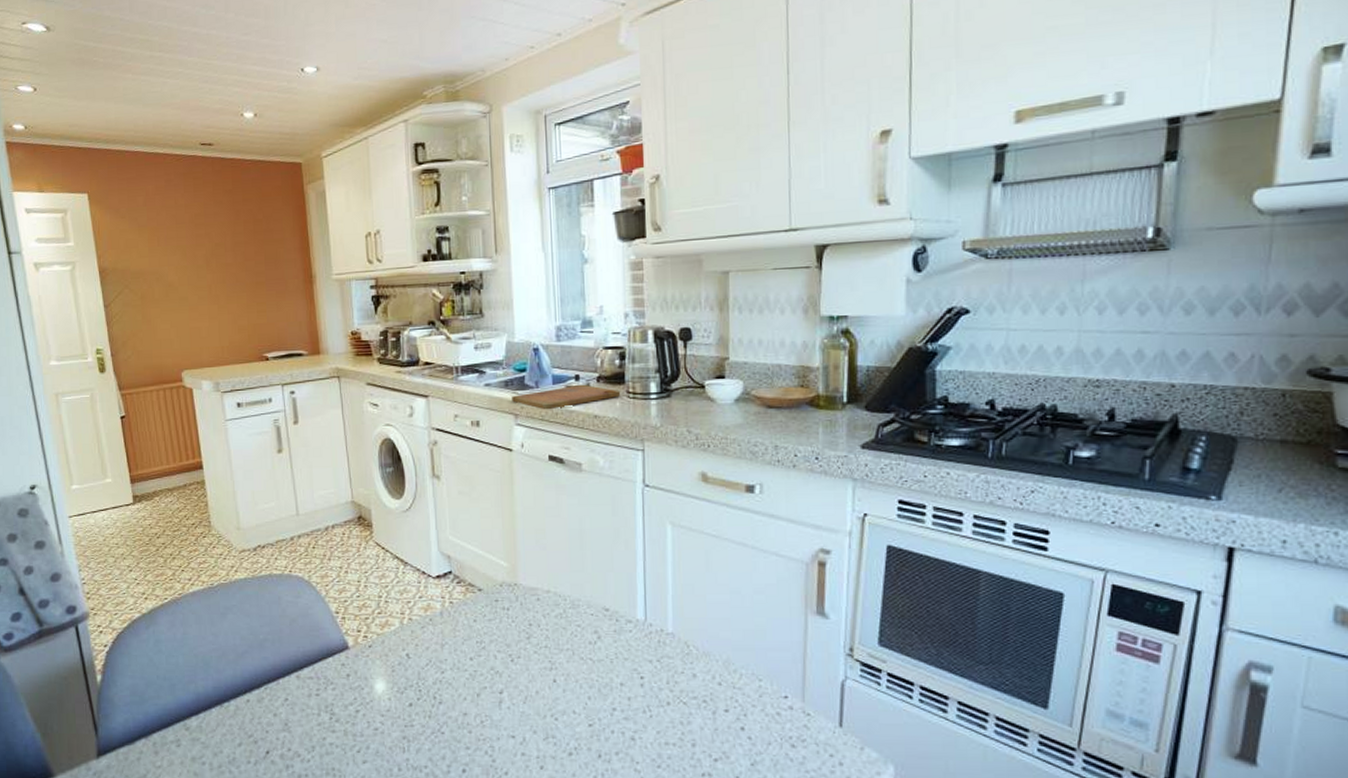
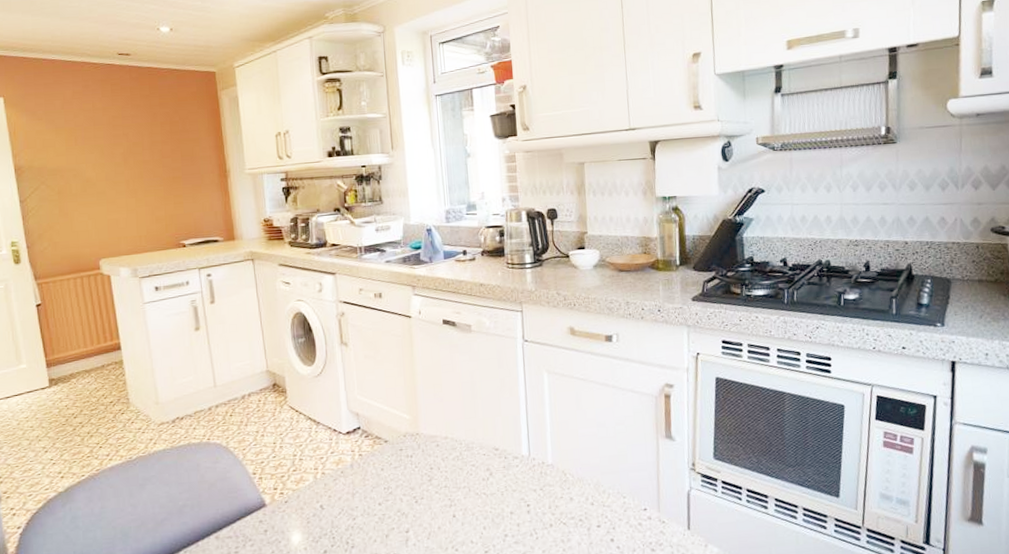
cutting board: present [512,384,621,410] -> none [409,258,502,281]

